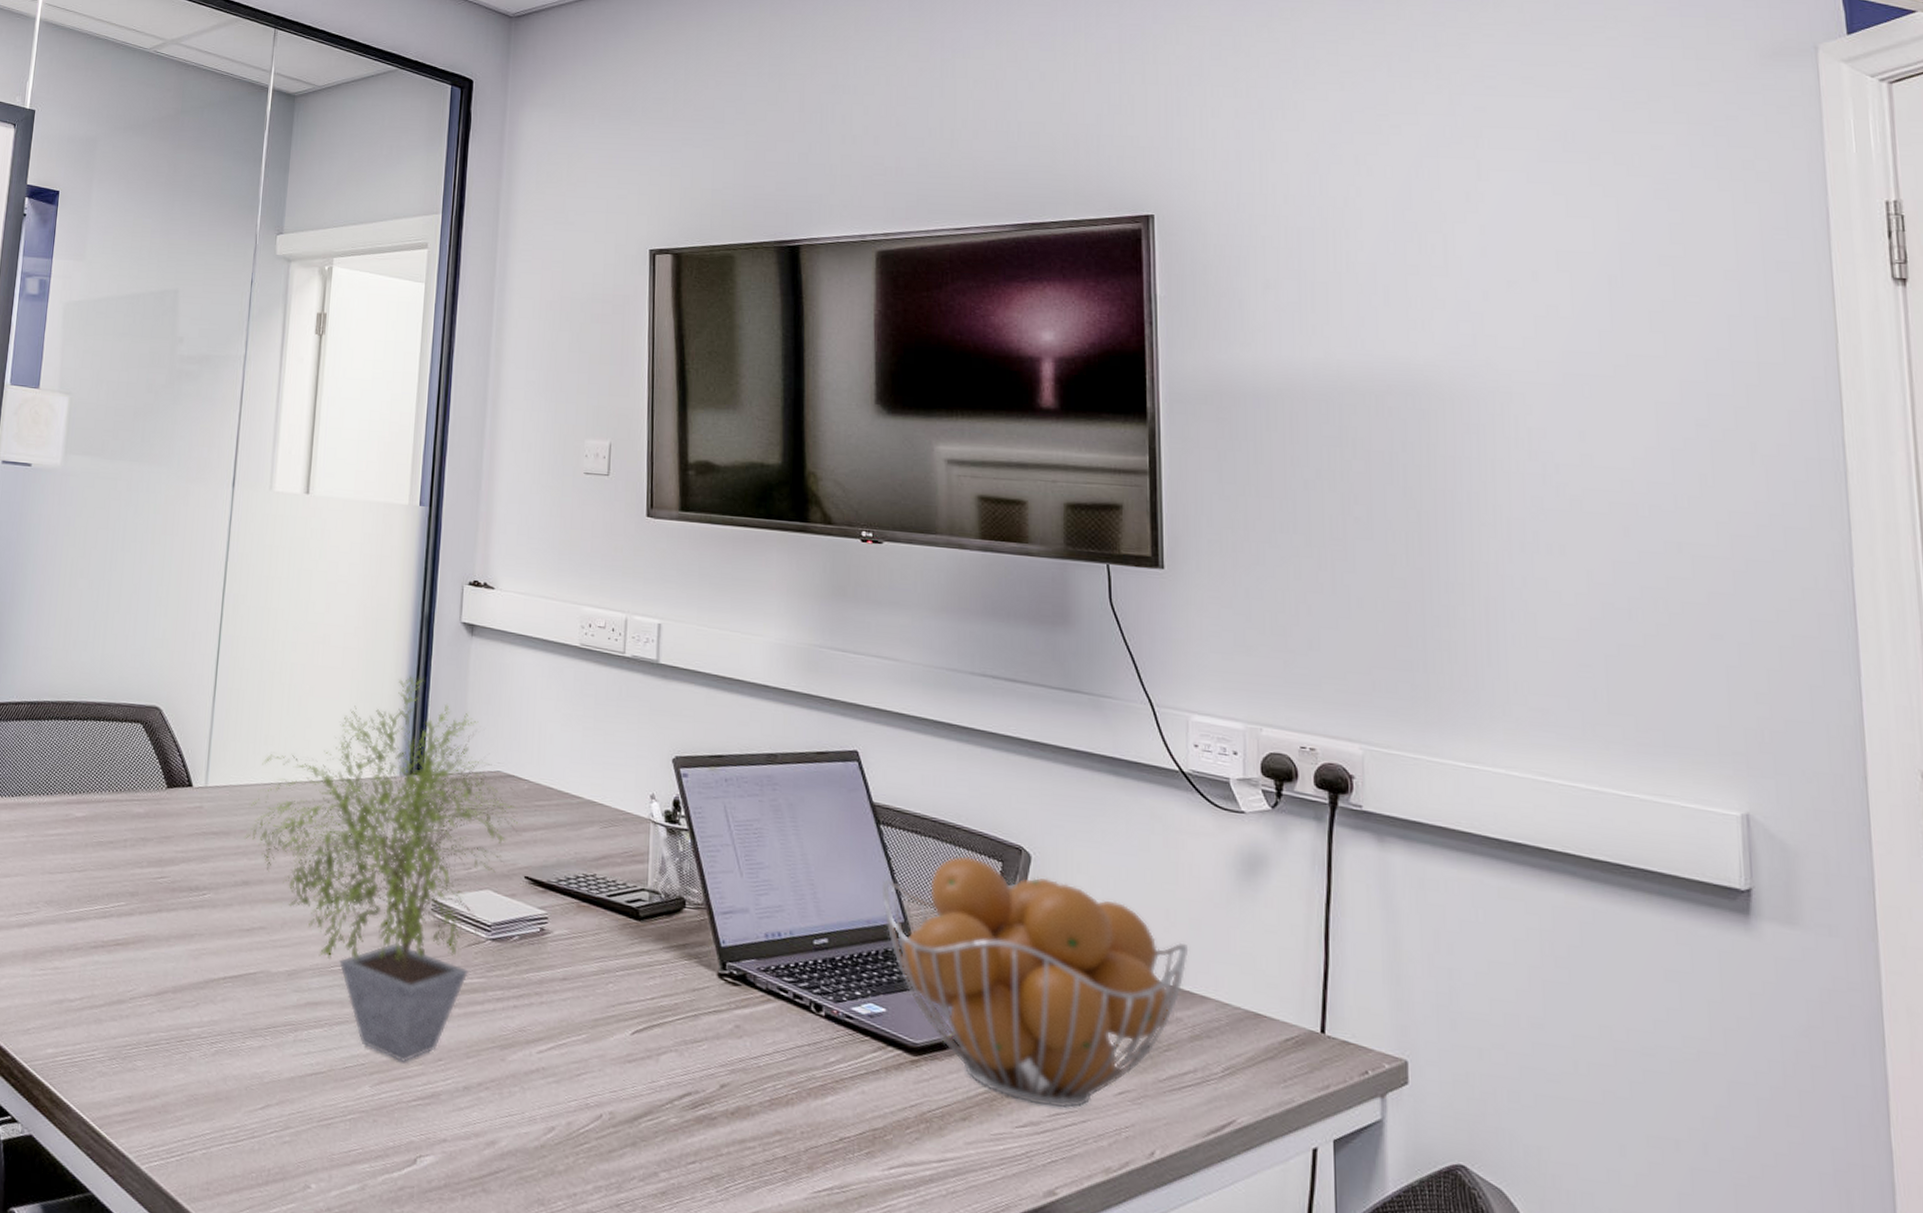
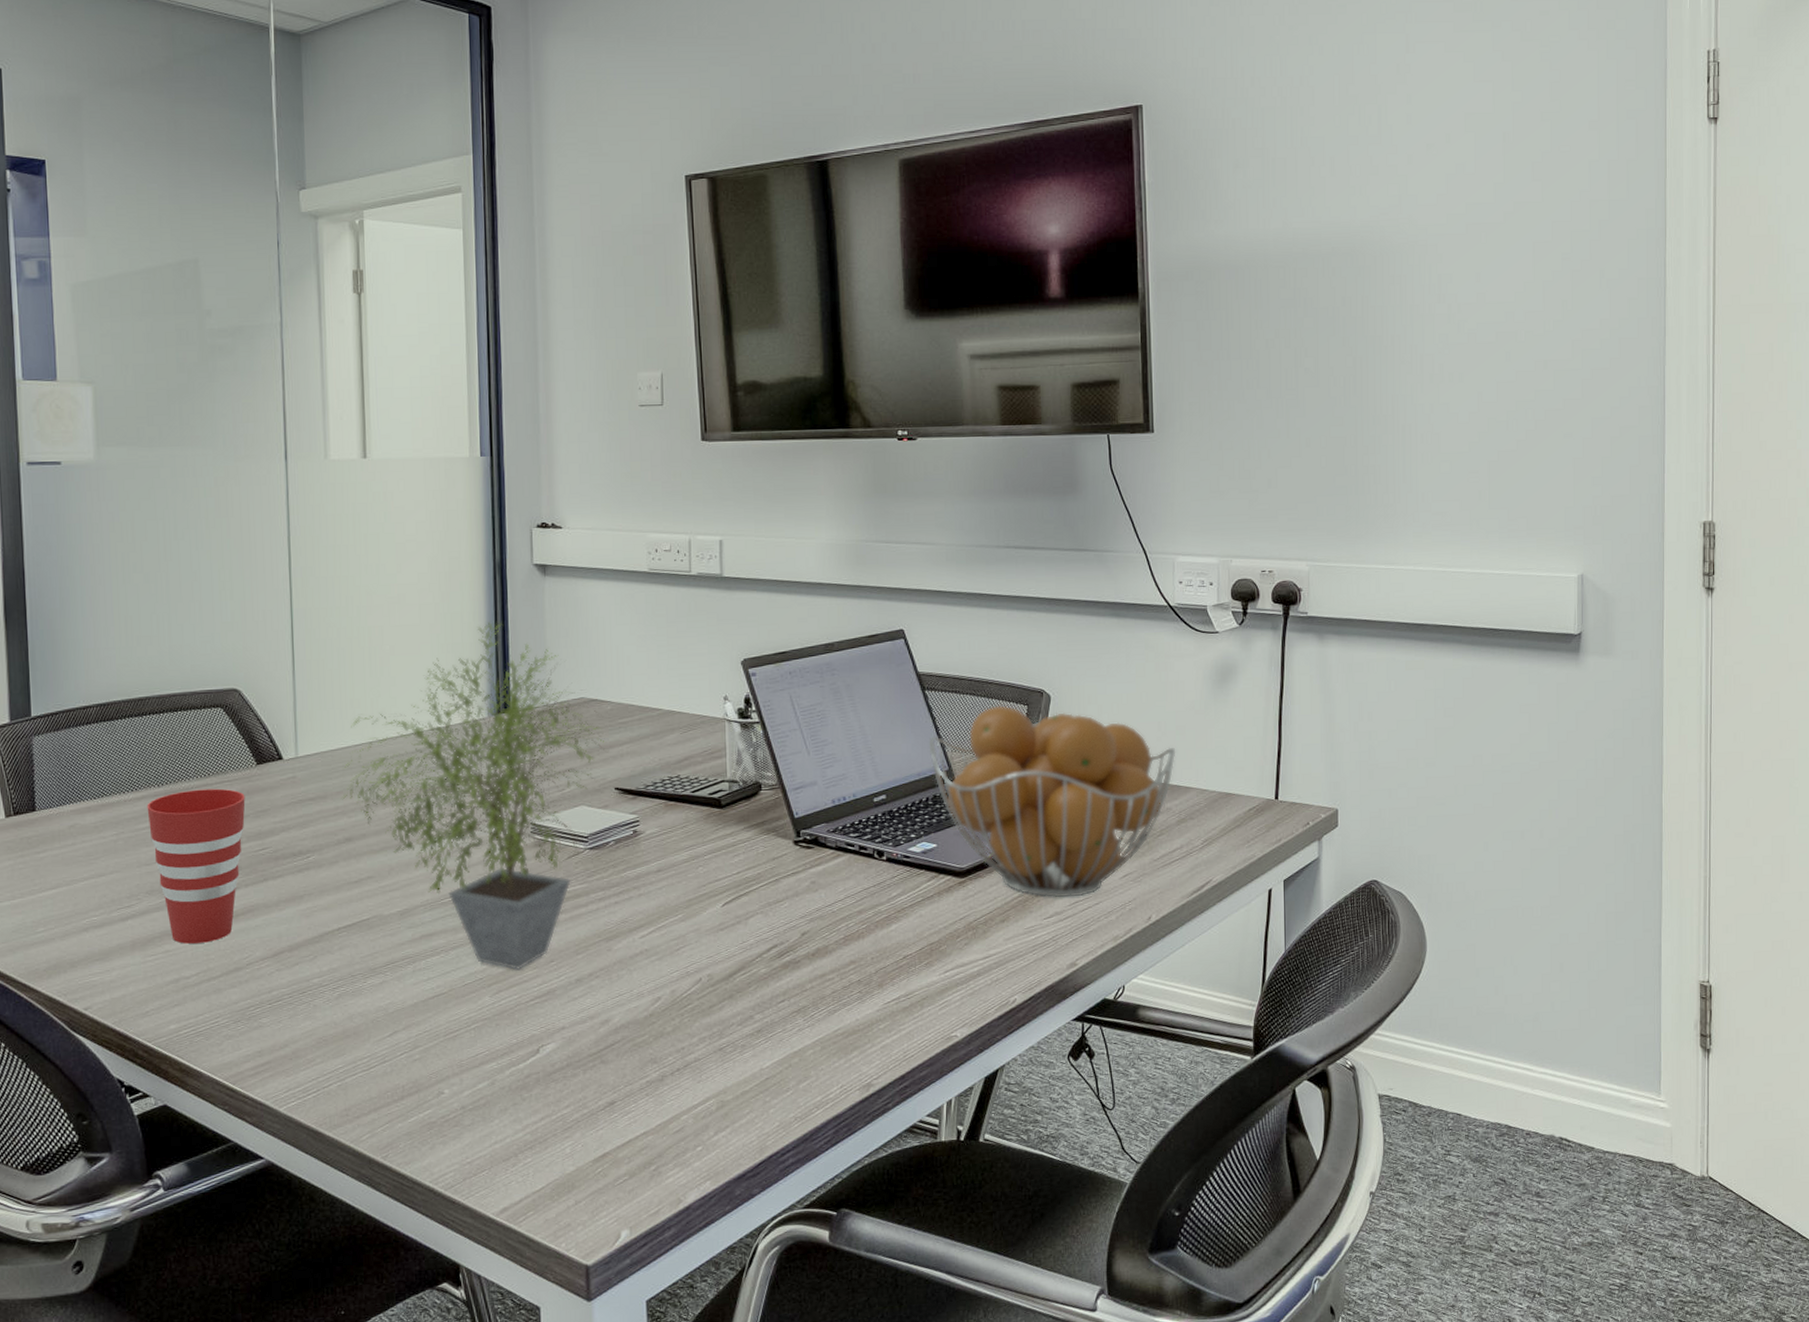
cup: none [57,803,152,967] -> present [147,788,246,944]

